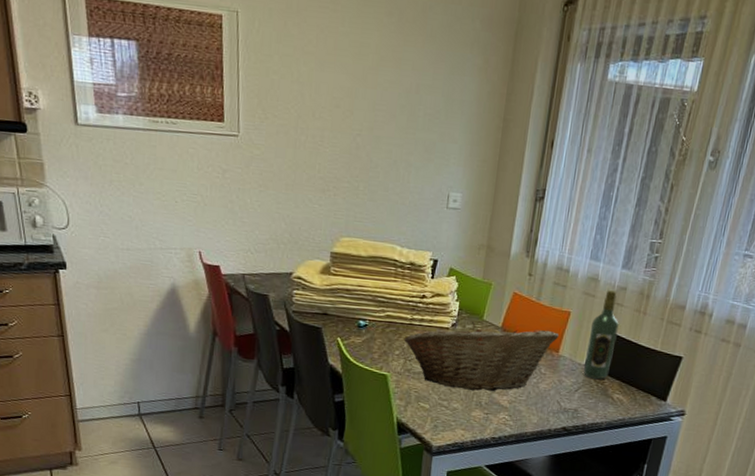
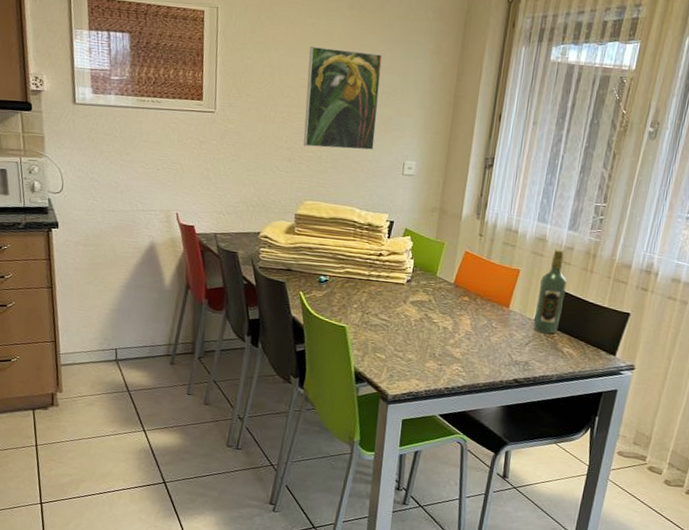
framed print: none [338,59,425,181] -> present [303,46,383,151]
fruit basket: present [403,322,559,391] -> none [361,278,509,343]

